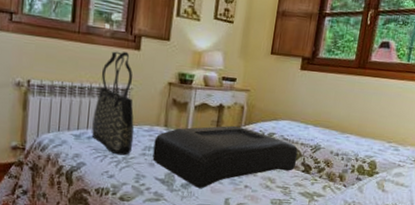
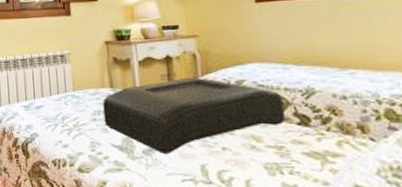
tote bag: present [91,51,134,156] -> none [38,18,82,123]

